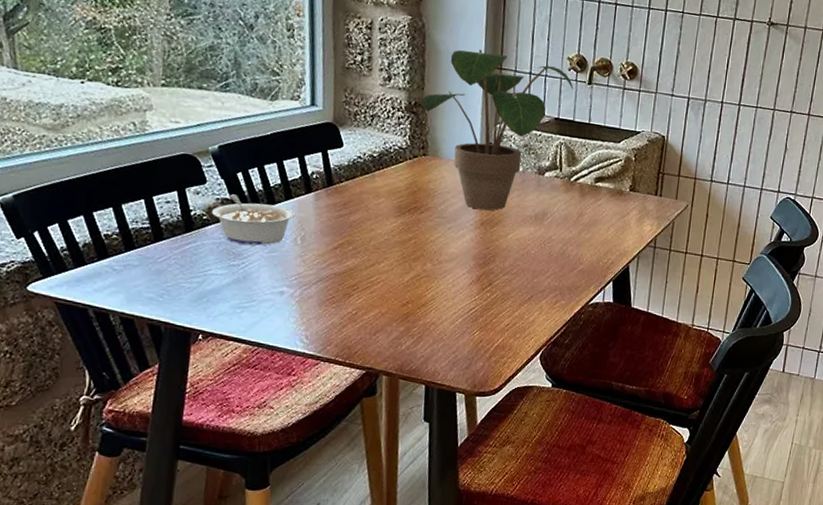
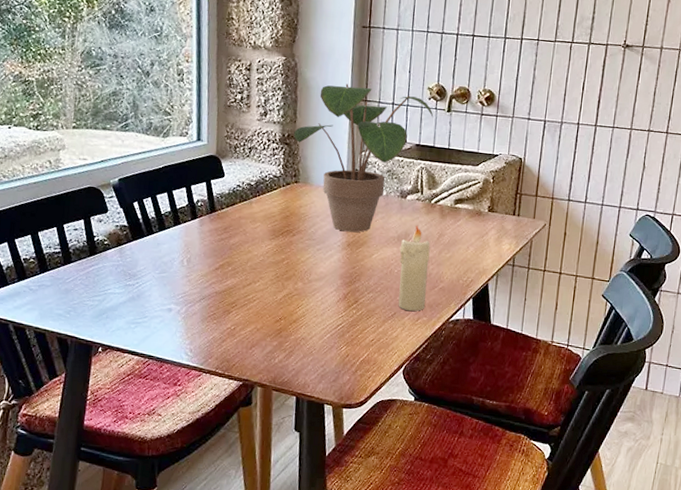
legume: present [211,194,296,246] -> none [111,221,183,267]
candle: none [535,205,569,294] -> present [398,226,430,311]

